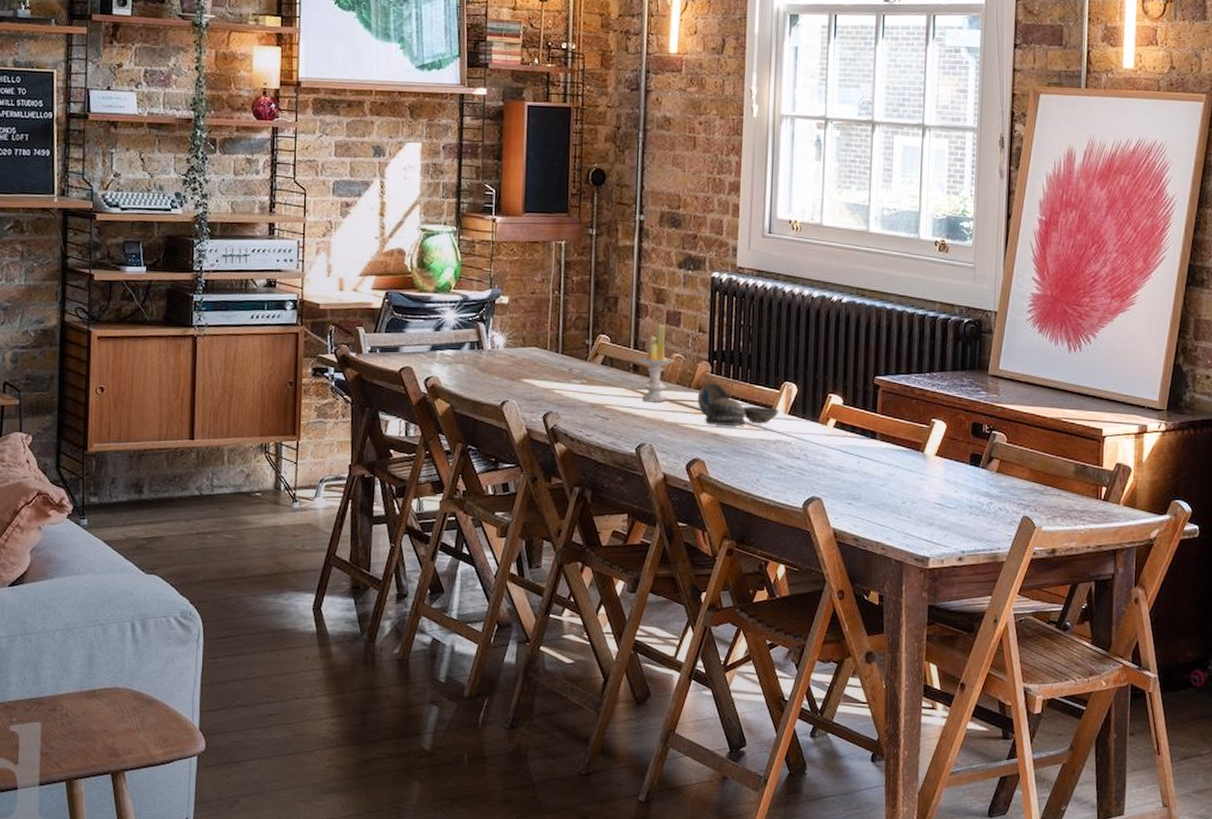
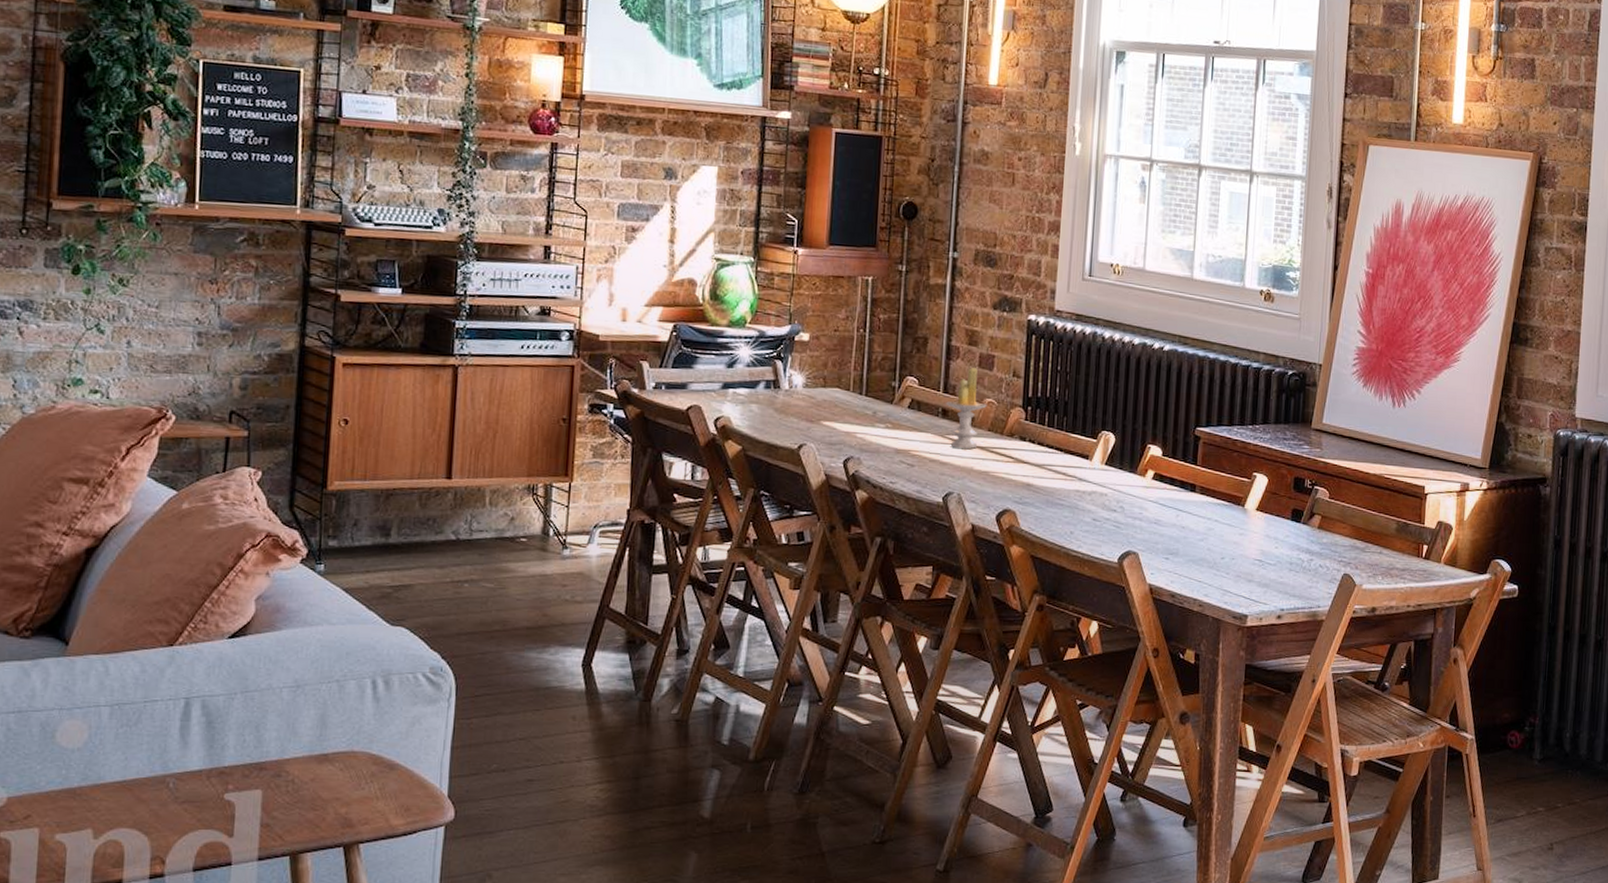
decorative bowl: present [697,382,779,426] -> none [1009,430,1096,476]

